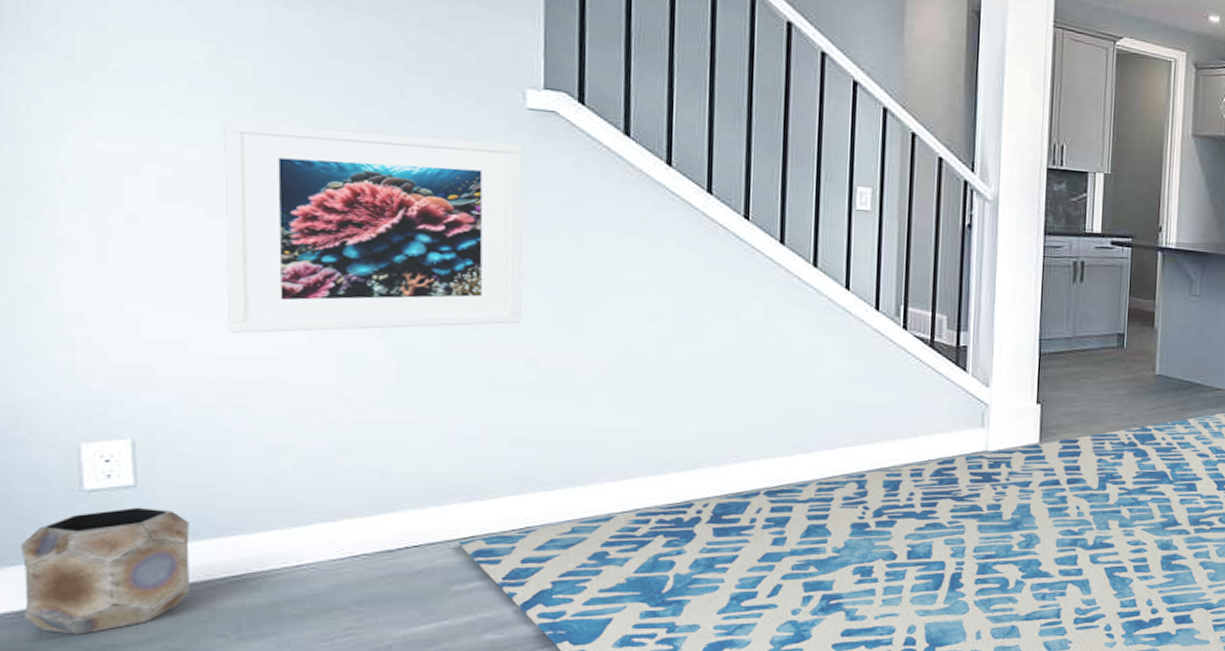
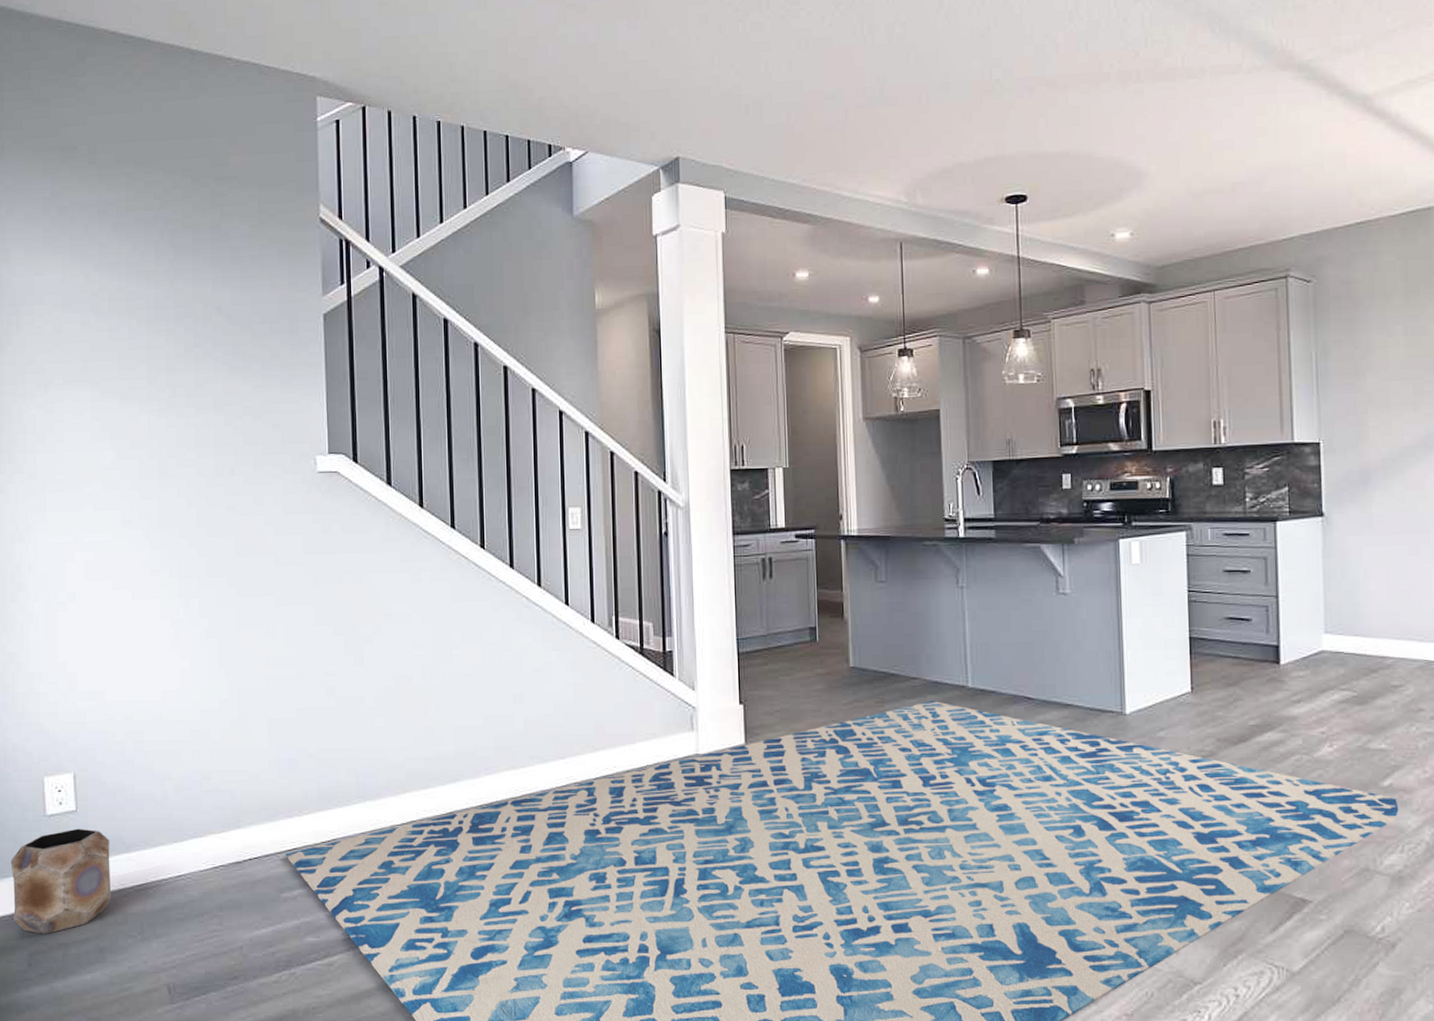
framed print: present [222,120,523,334] -> none [122,503,321,681]

